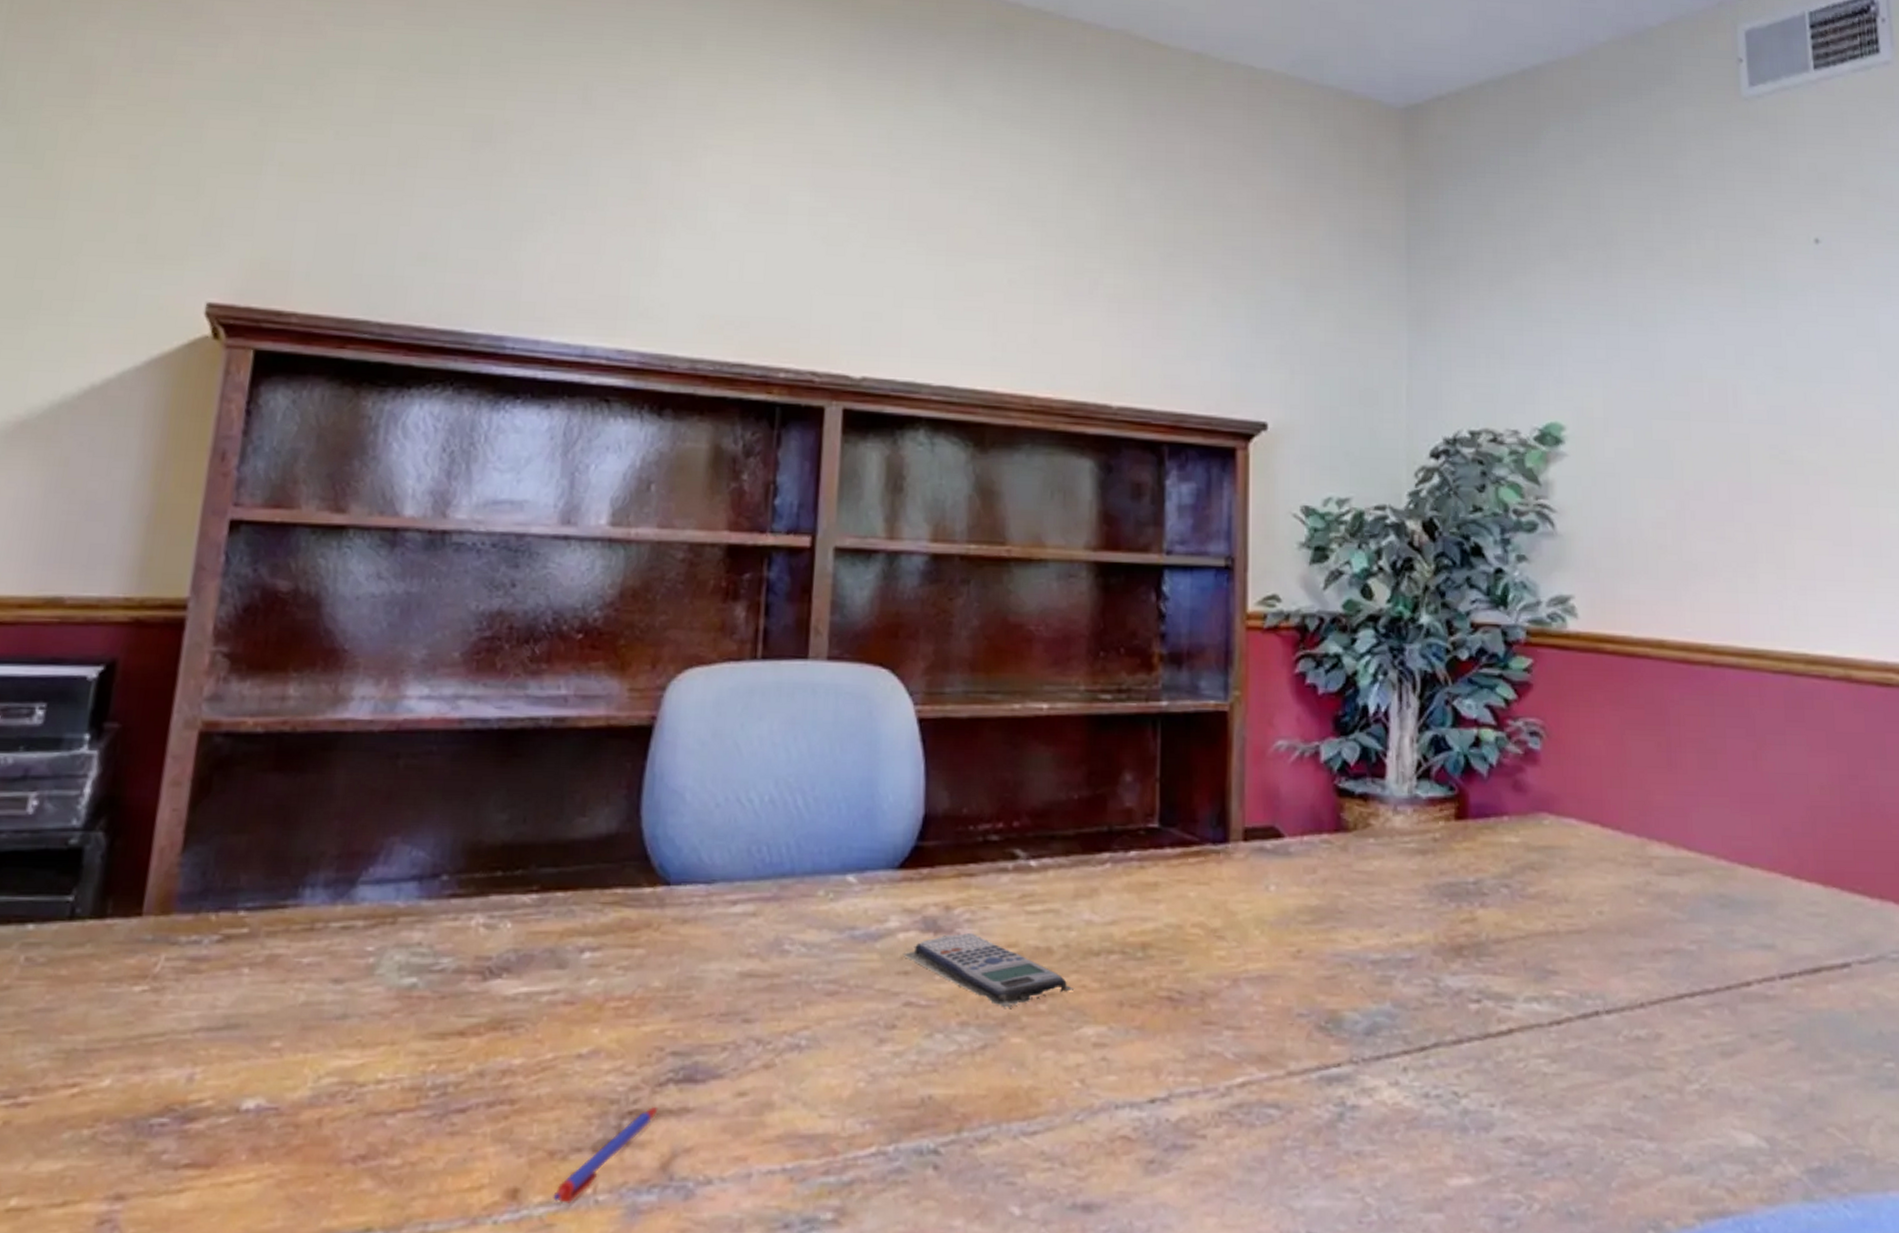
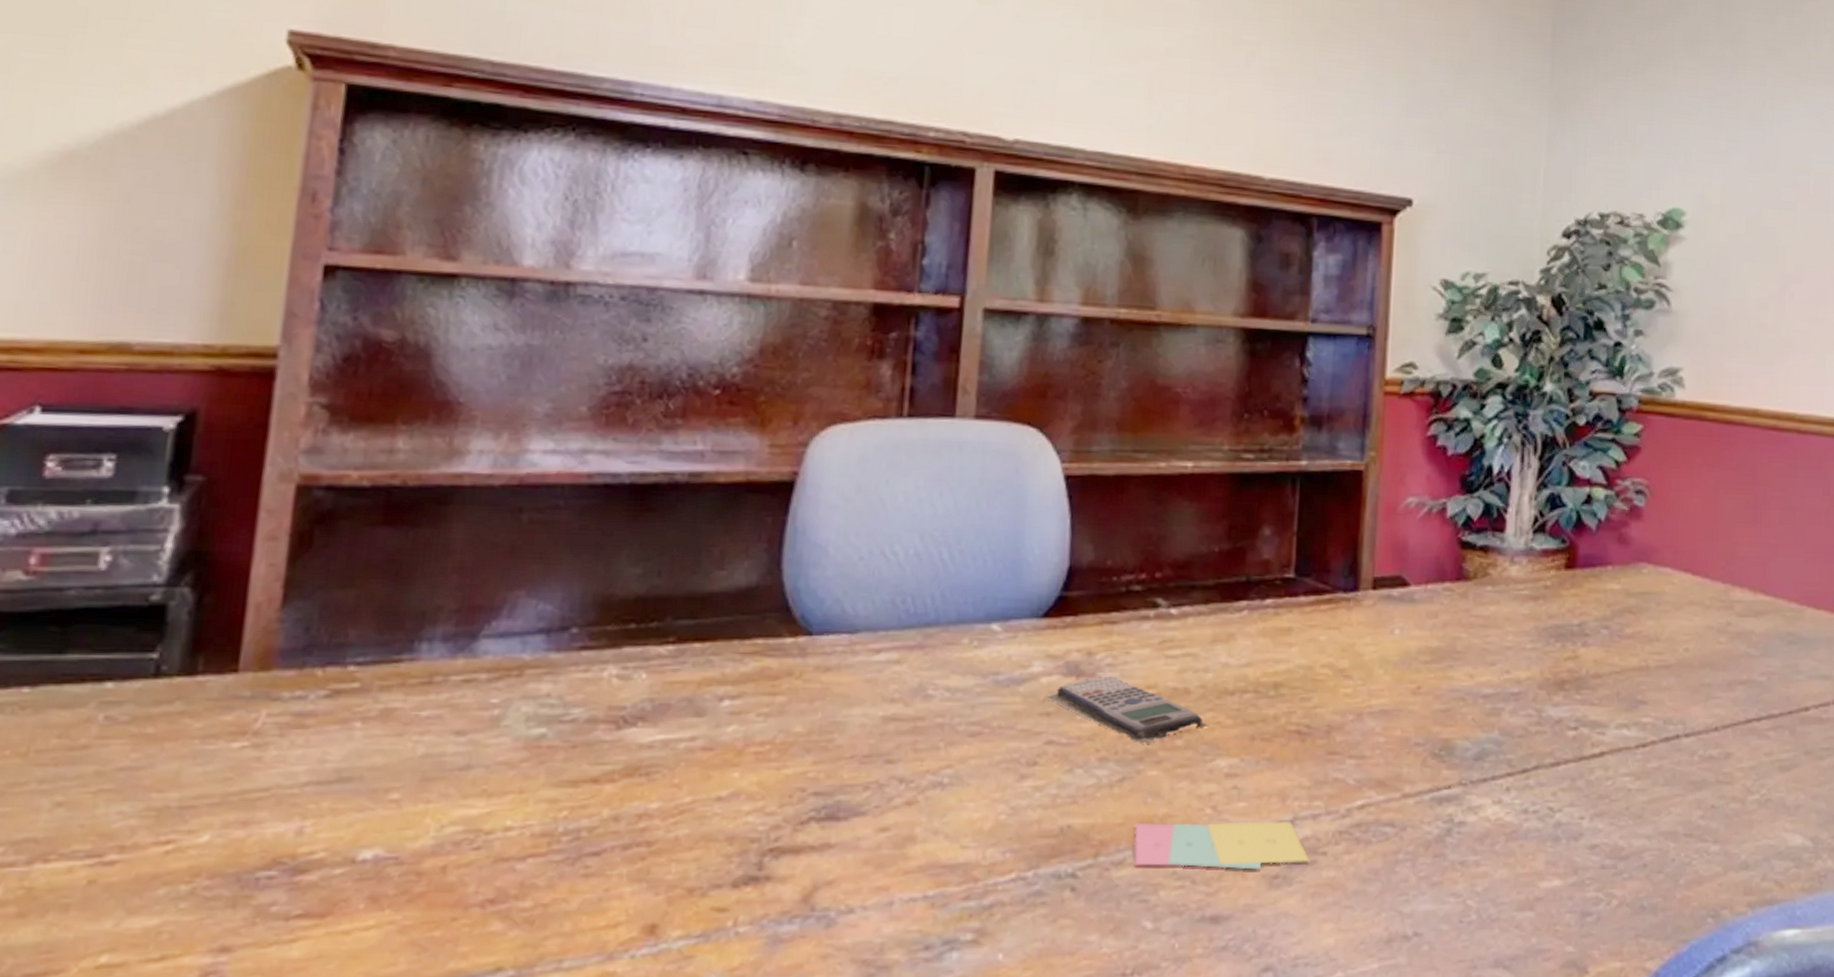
pen: present [553,1106,659,1204] -> none [692,843,800,936]
sticky notes: none [997,1095,1188,1153] -> present [1133,821,1310,870]

